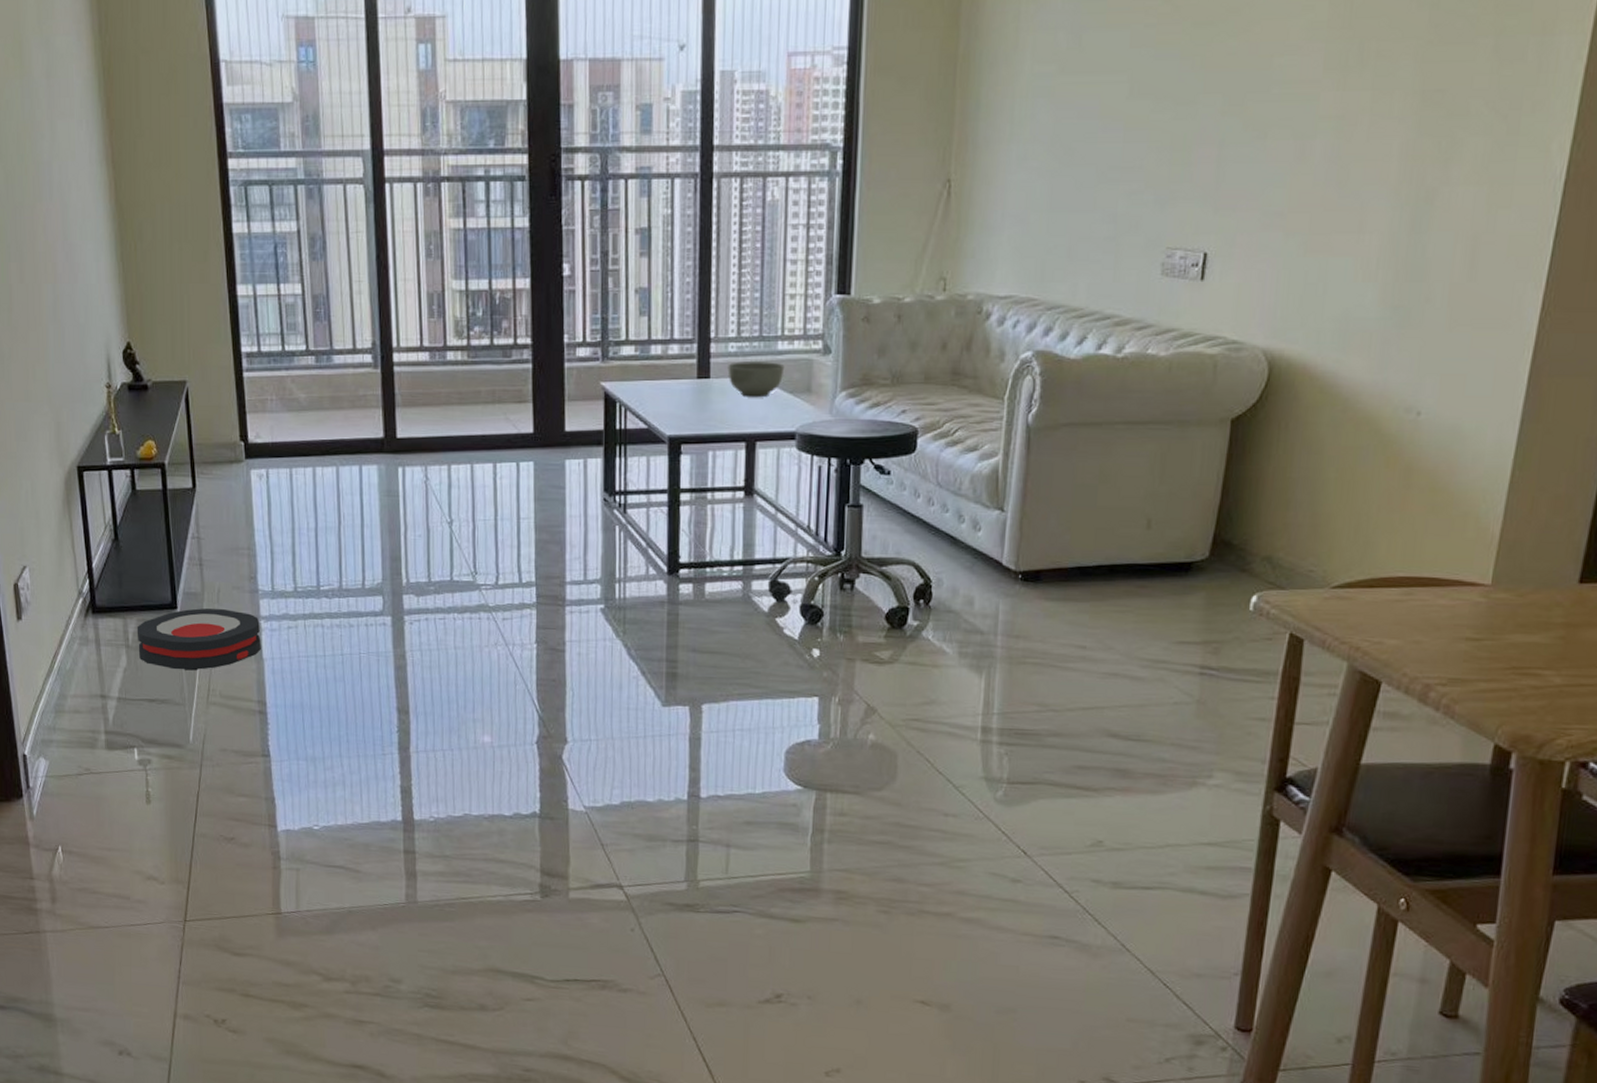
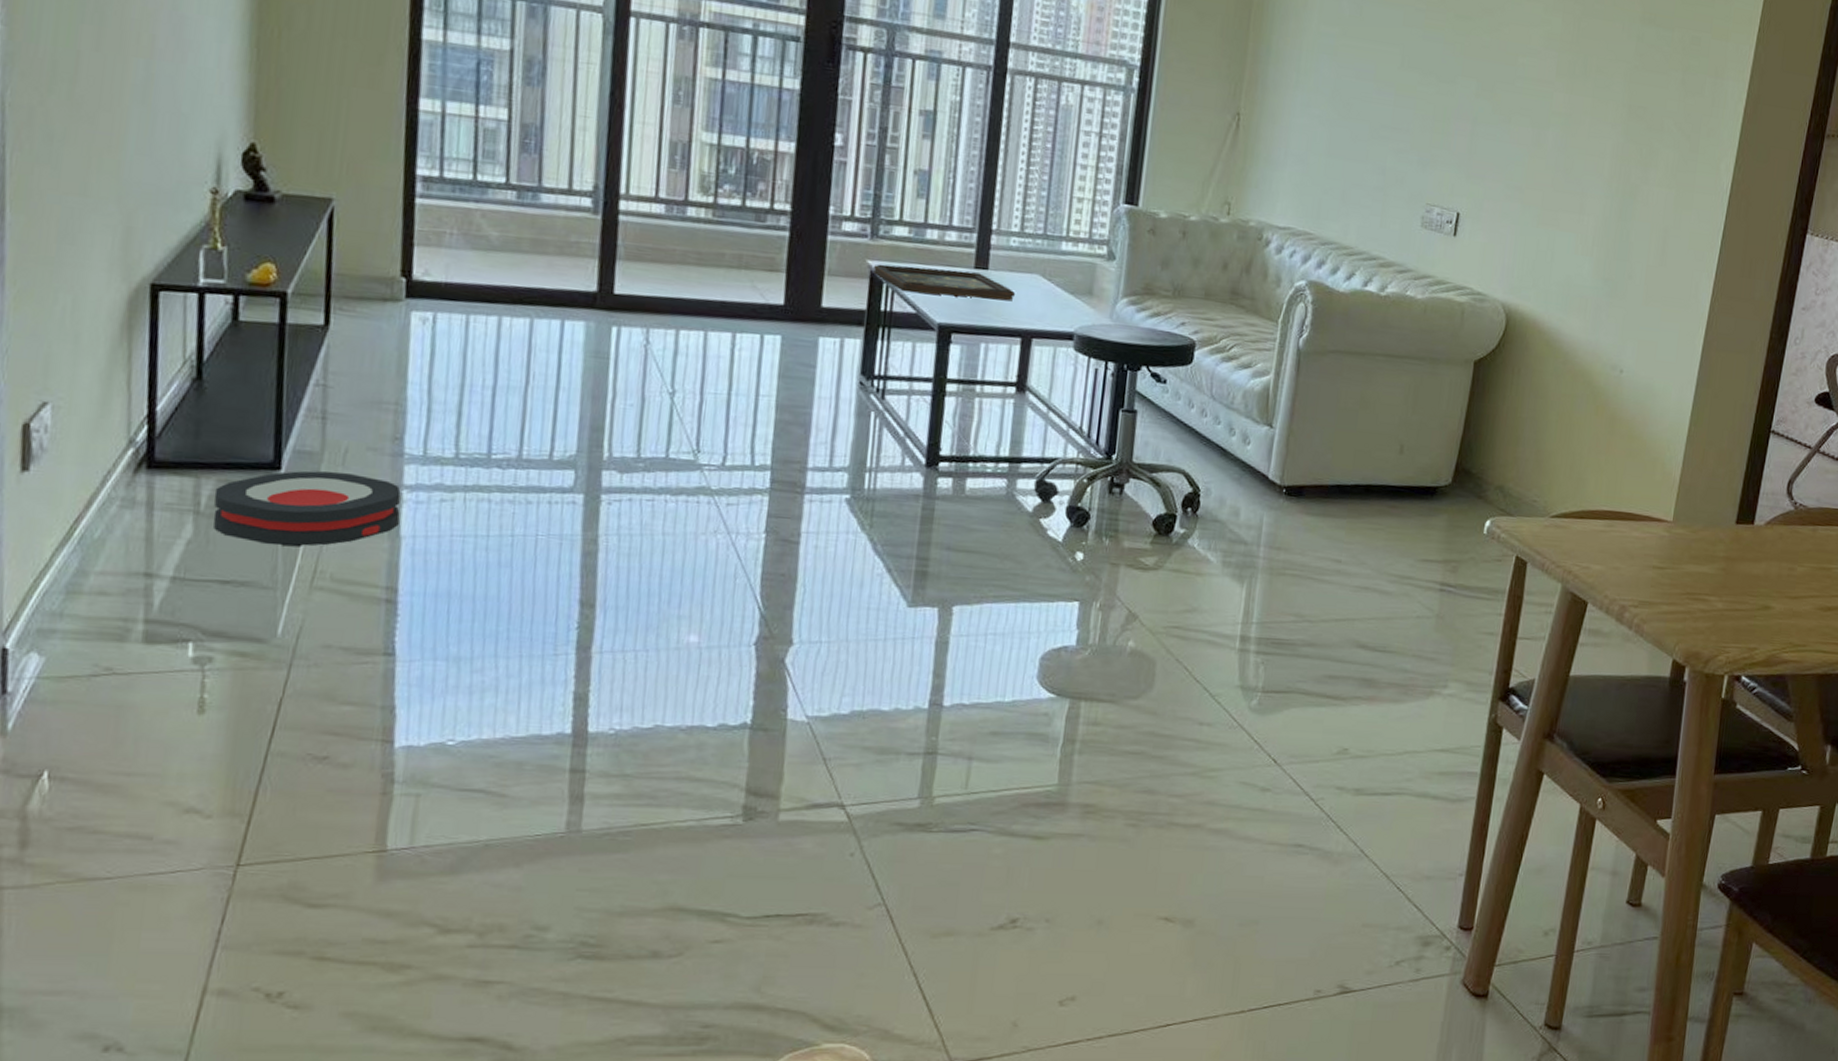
decorative tray: none [607,382,737,409] -> present [873,264,1015,300]
bowl: present [728,361,785,397] -> none [1007,256,1068,294]

